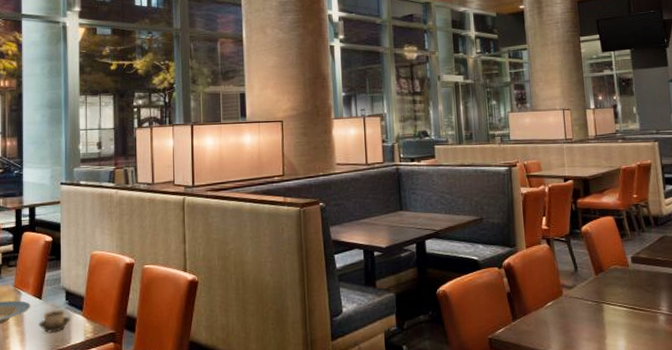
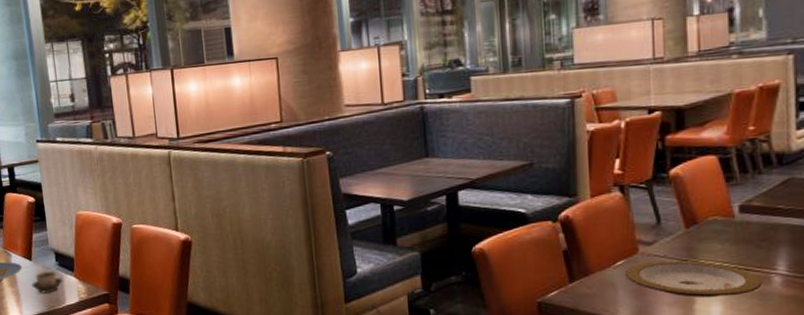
plate: none [553,301,652,334] -> present [624,260,763,297]

